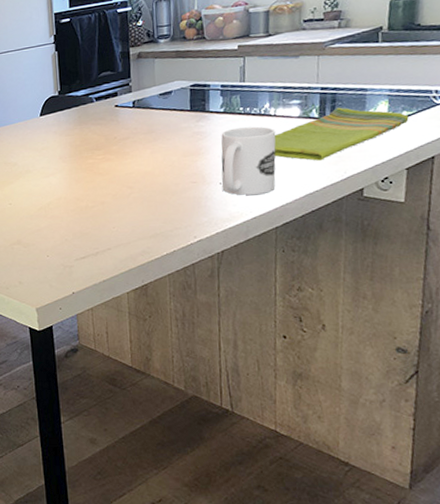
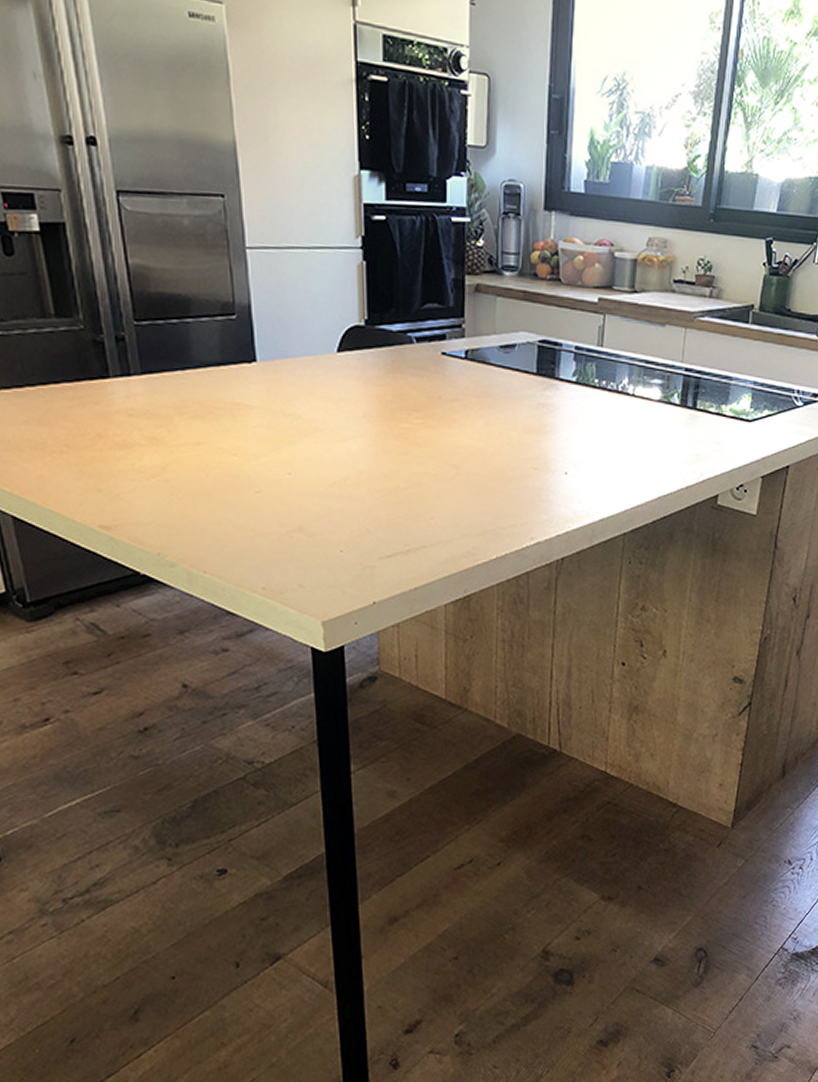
mug: present [221,126,276,195] -> none [567,405,633,491]
dish towel: present [273,107,409,161] -> none [628,395,770,457]

